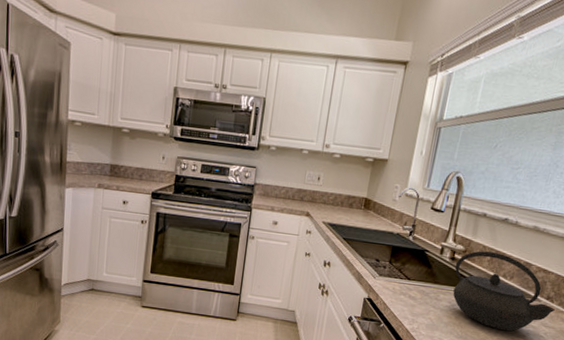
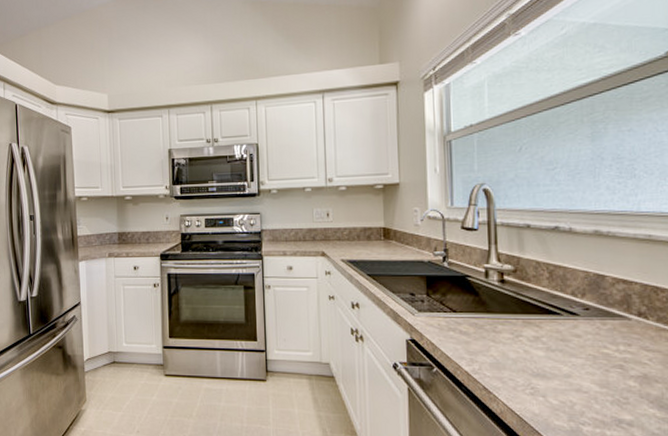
kettle: present [453,251,556,331] -> none [507,266,655,362]

